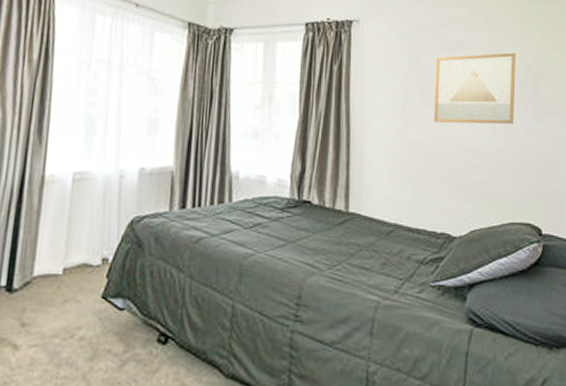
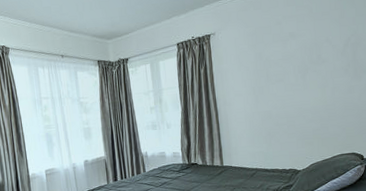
wall art: present [434,52,516,125] -> none [275,32,339,95]

